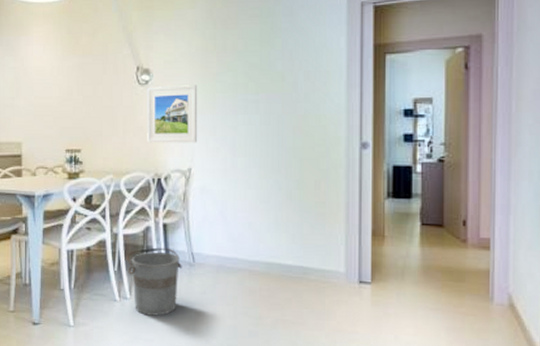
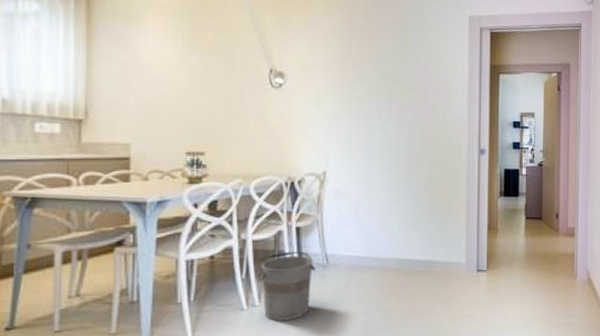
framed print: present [147,85,198,143] -> none [280,90,333,147]

